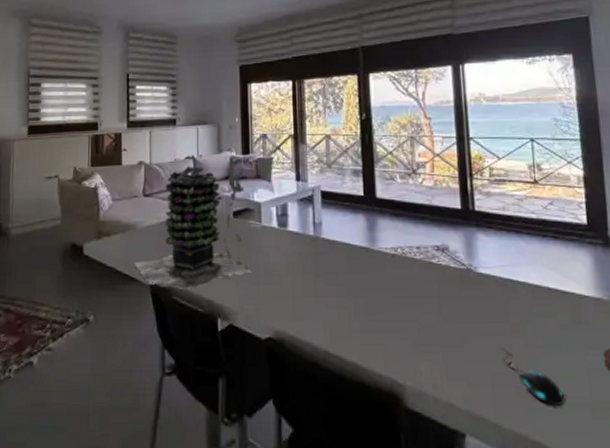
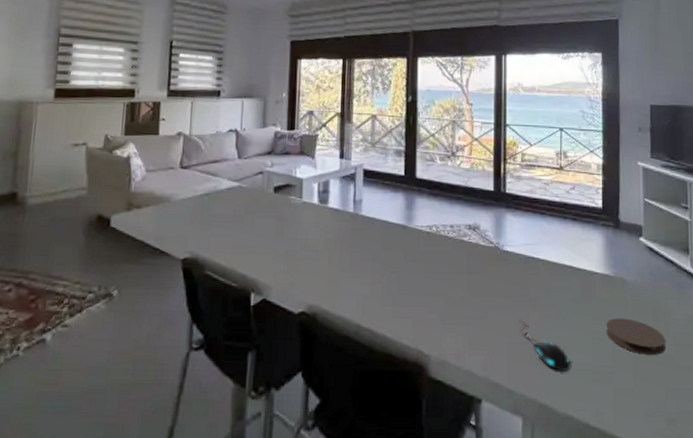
succulent plant: present [133,158,250,289] -> none [164,133,288,264]

